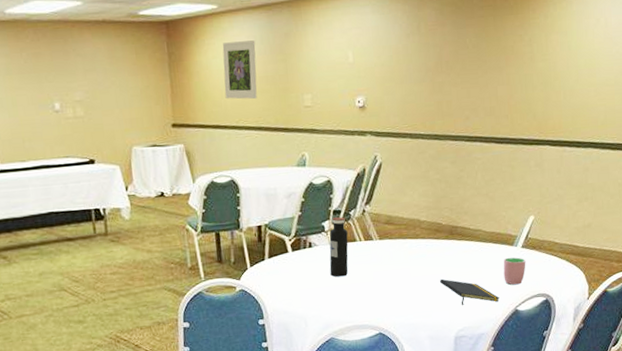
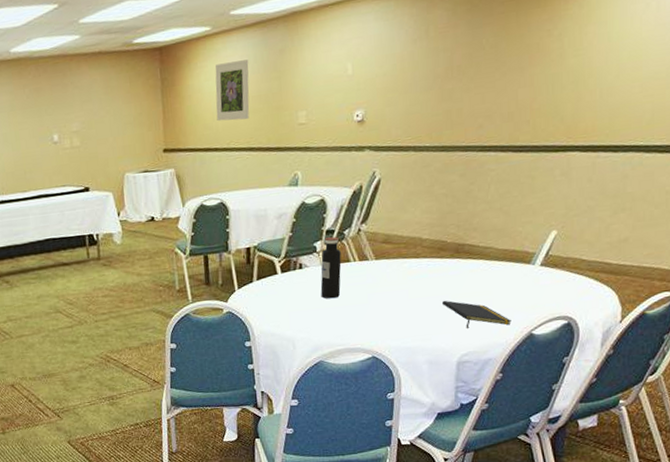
cup: present [503,257,526,285] -> none [517,276,545,307]

